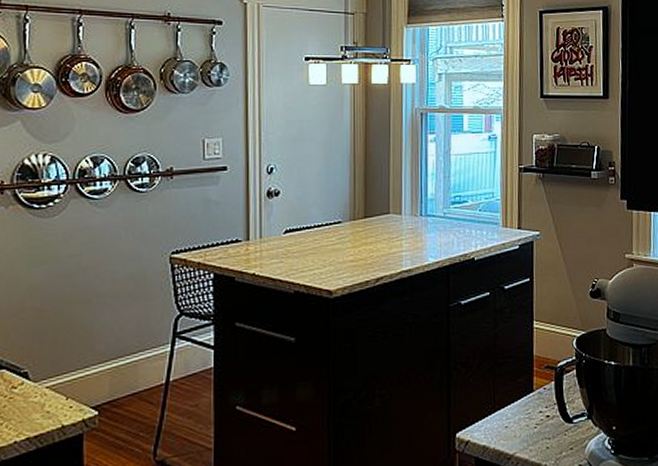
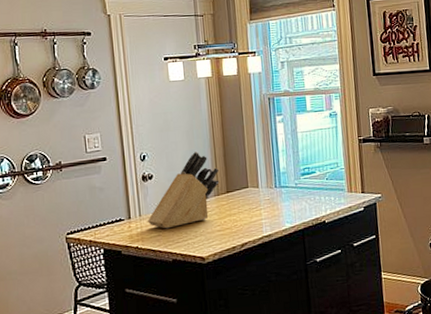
knife block: none [268,168,357,255] -> present [147,152,220,229]

